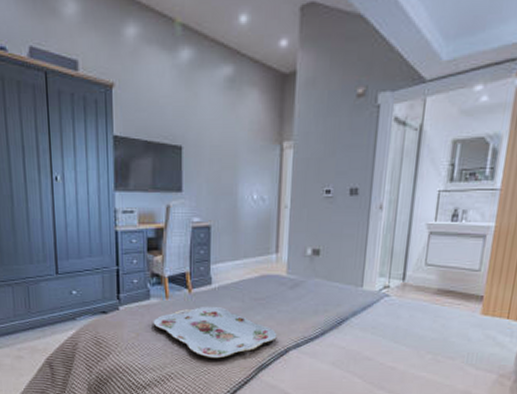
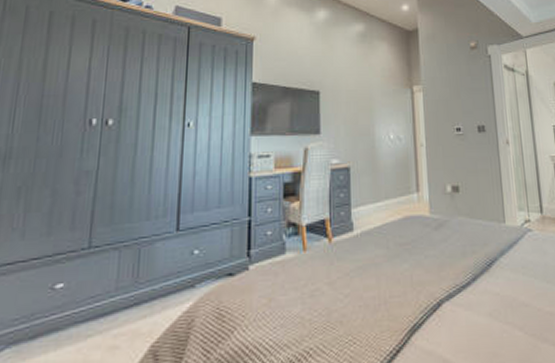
serving tray: present [153,307,277,359] -> none [288,257,428,323]

